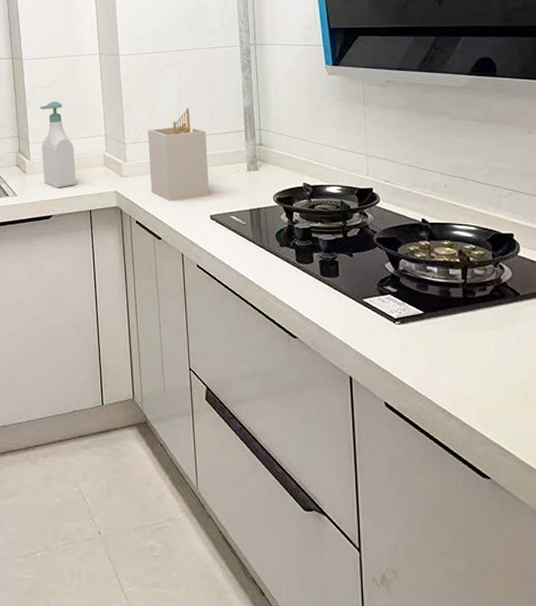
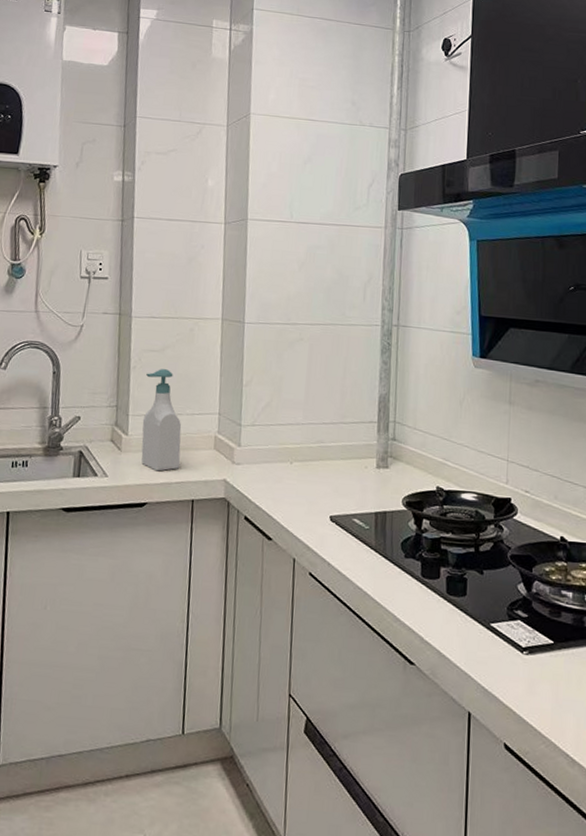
utensil holder: present [147,108,209,201] -> none [265,390,335,497]

